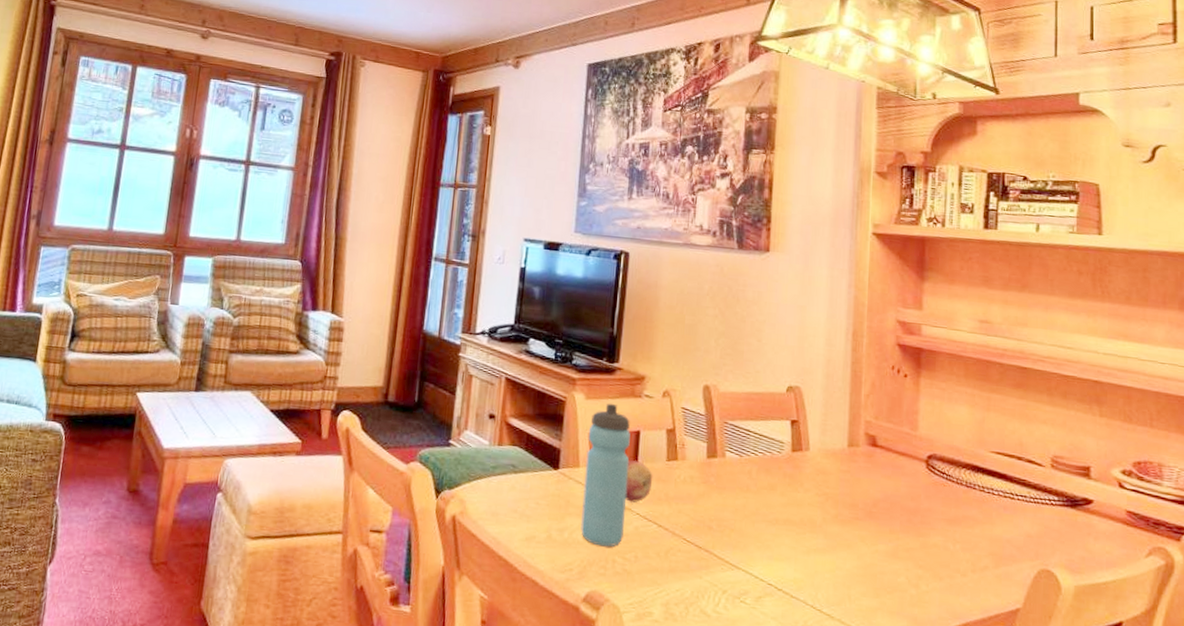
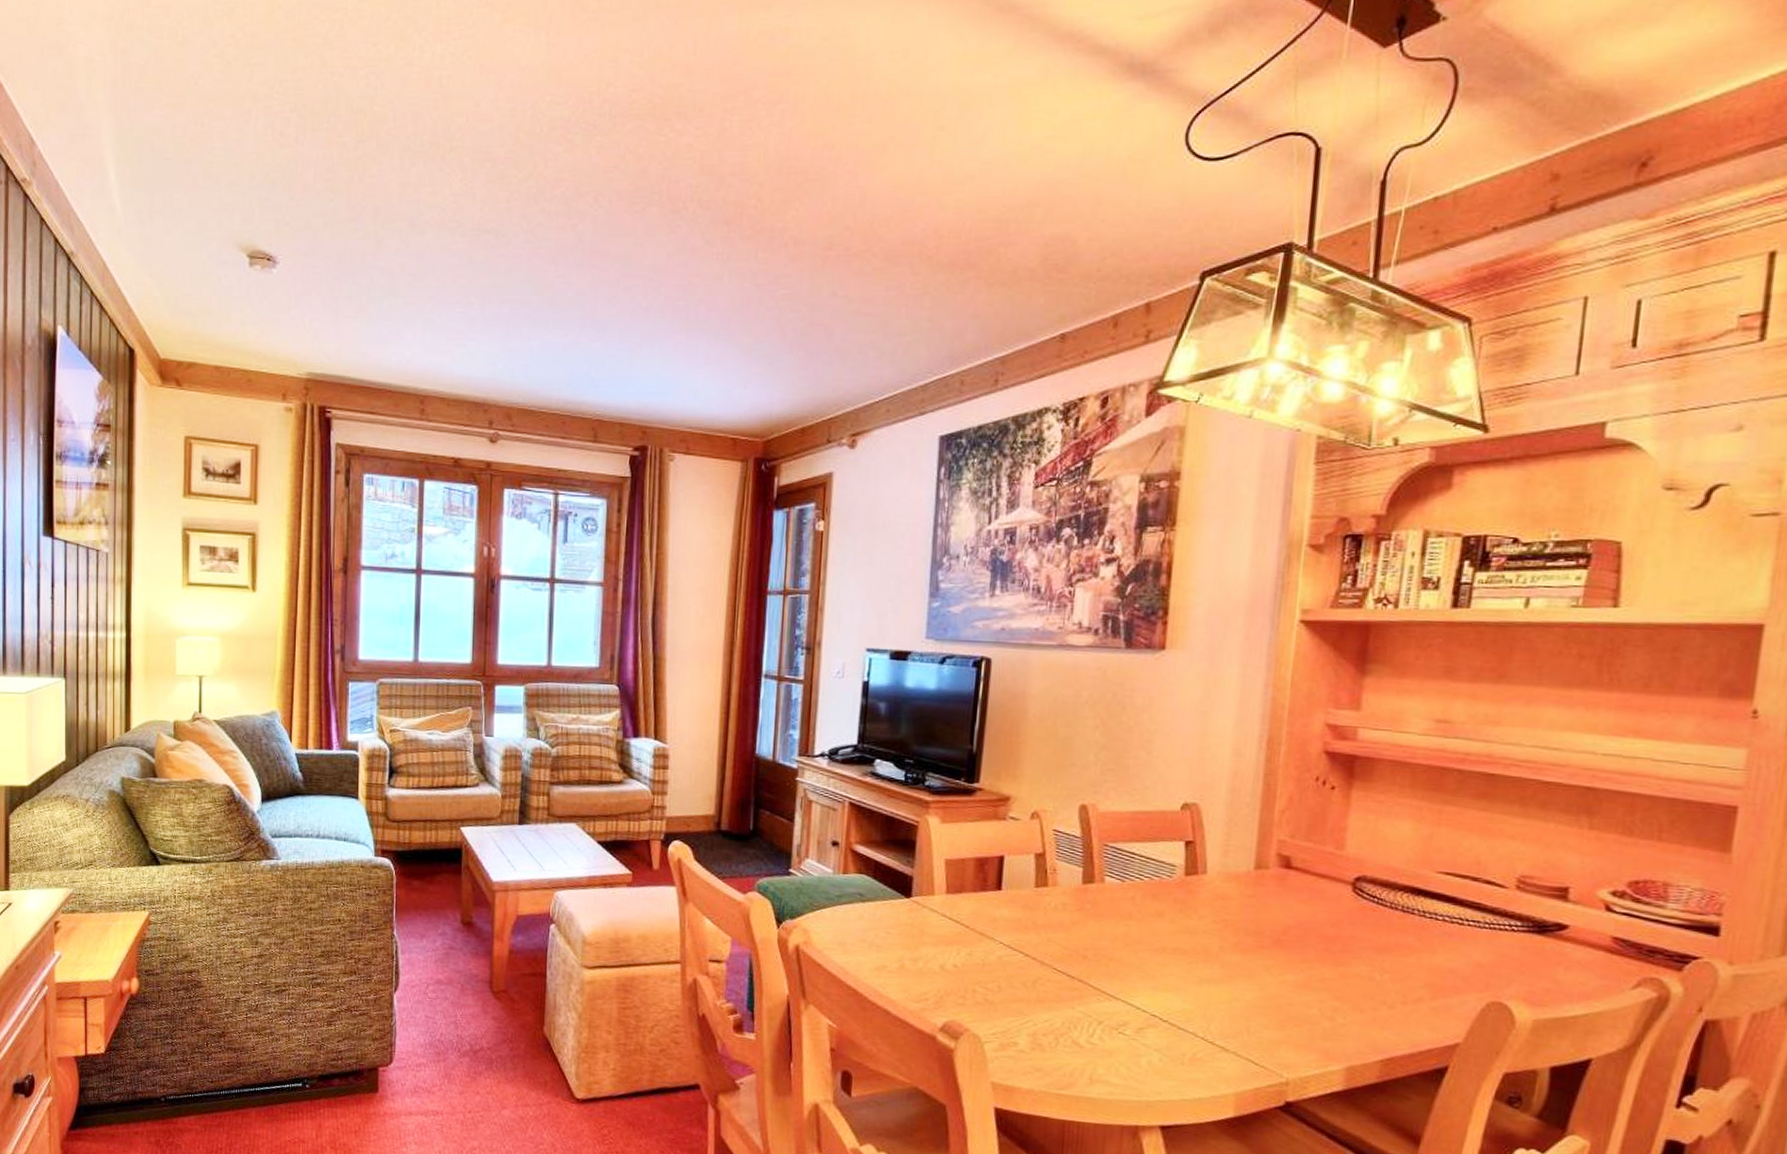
water bottle: present [581,403,630,547] -> none [937,826,993,977]
fruit: present [624,459,653,503] -> none [986,886,1019,931]

